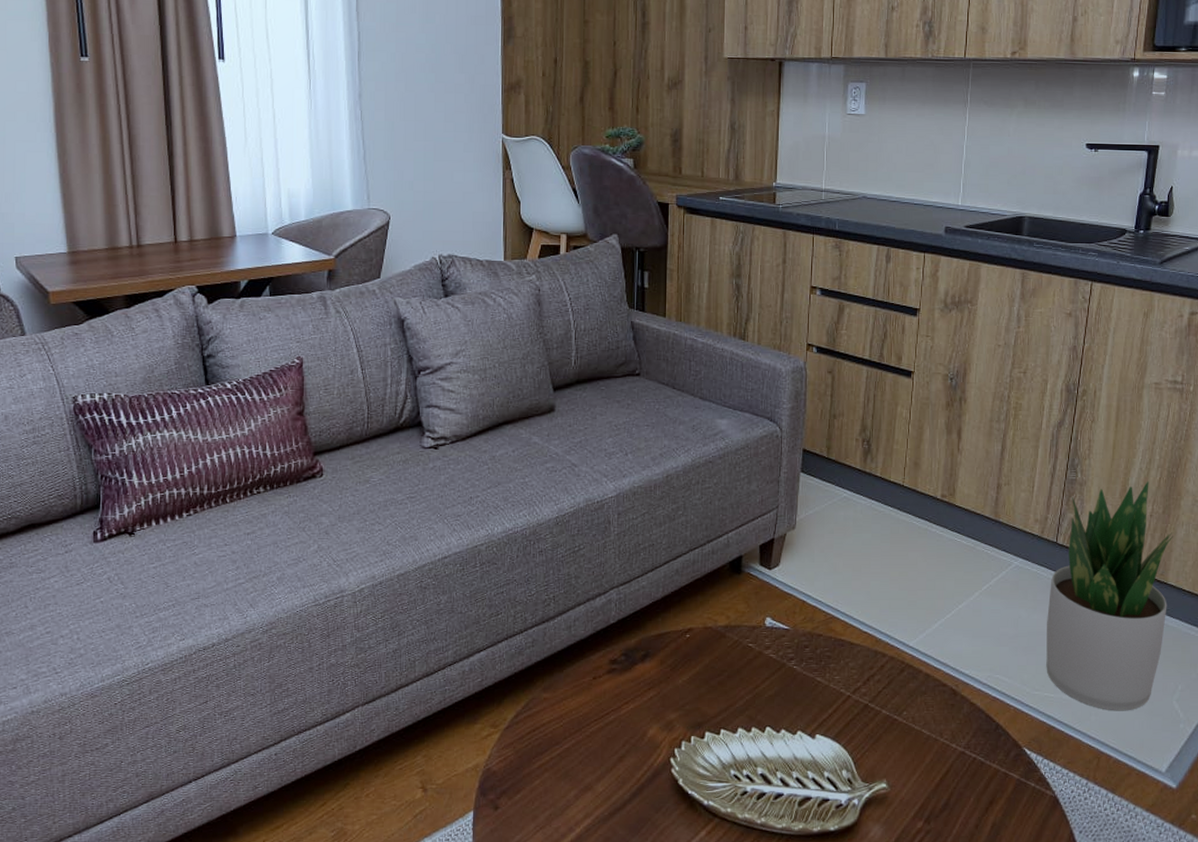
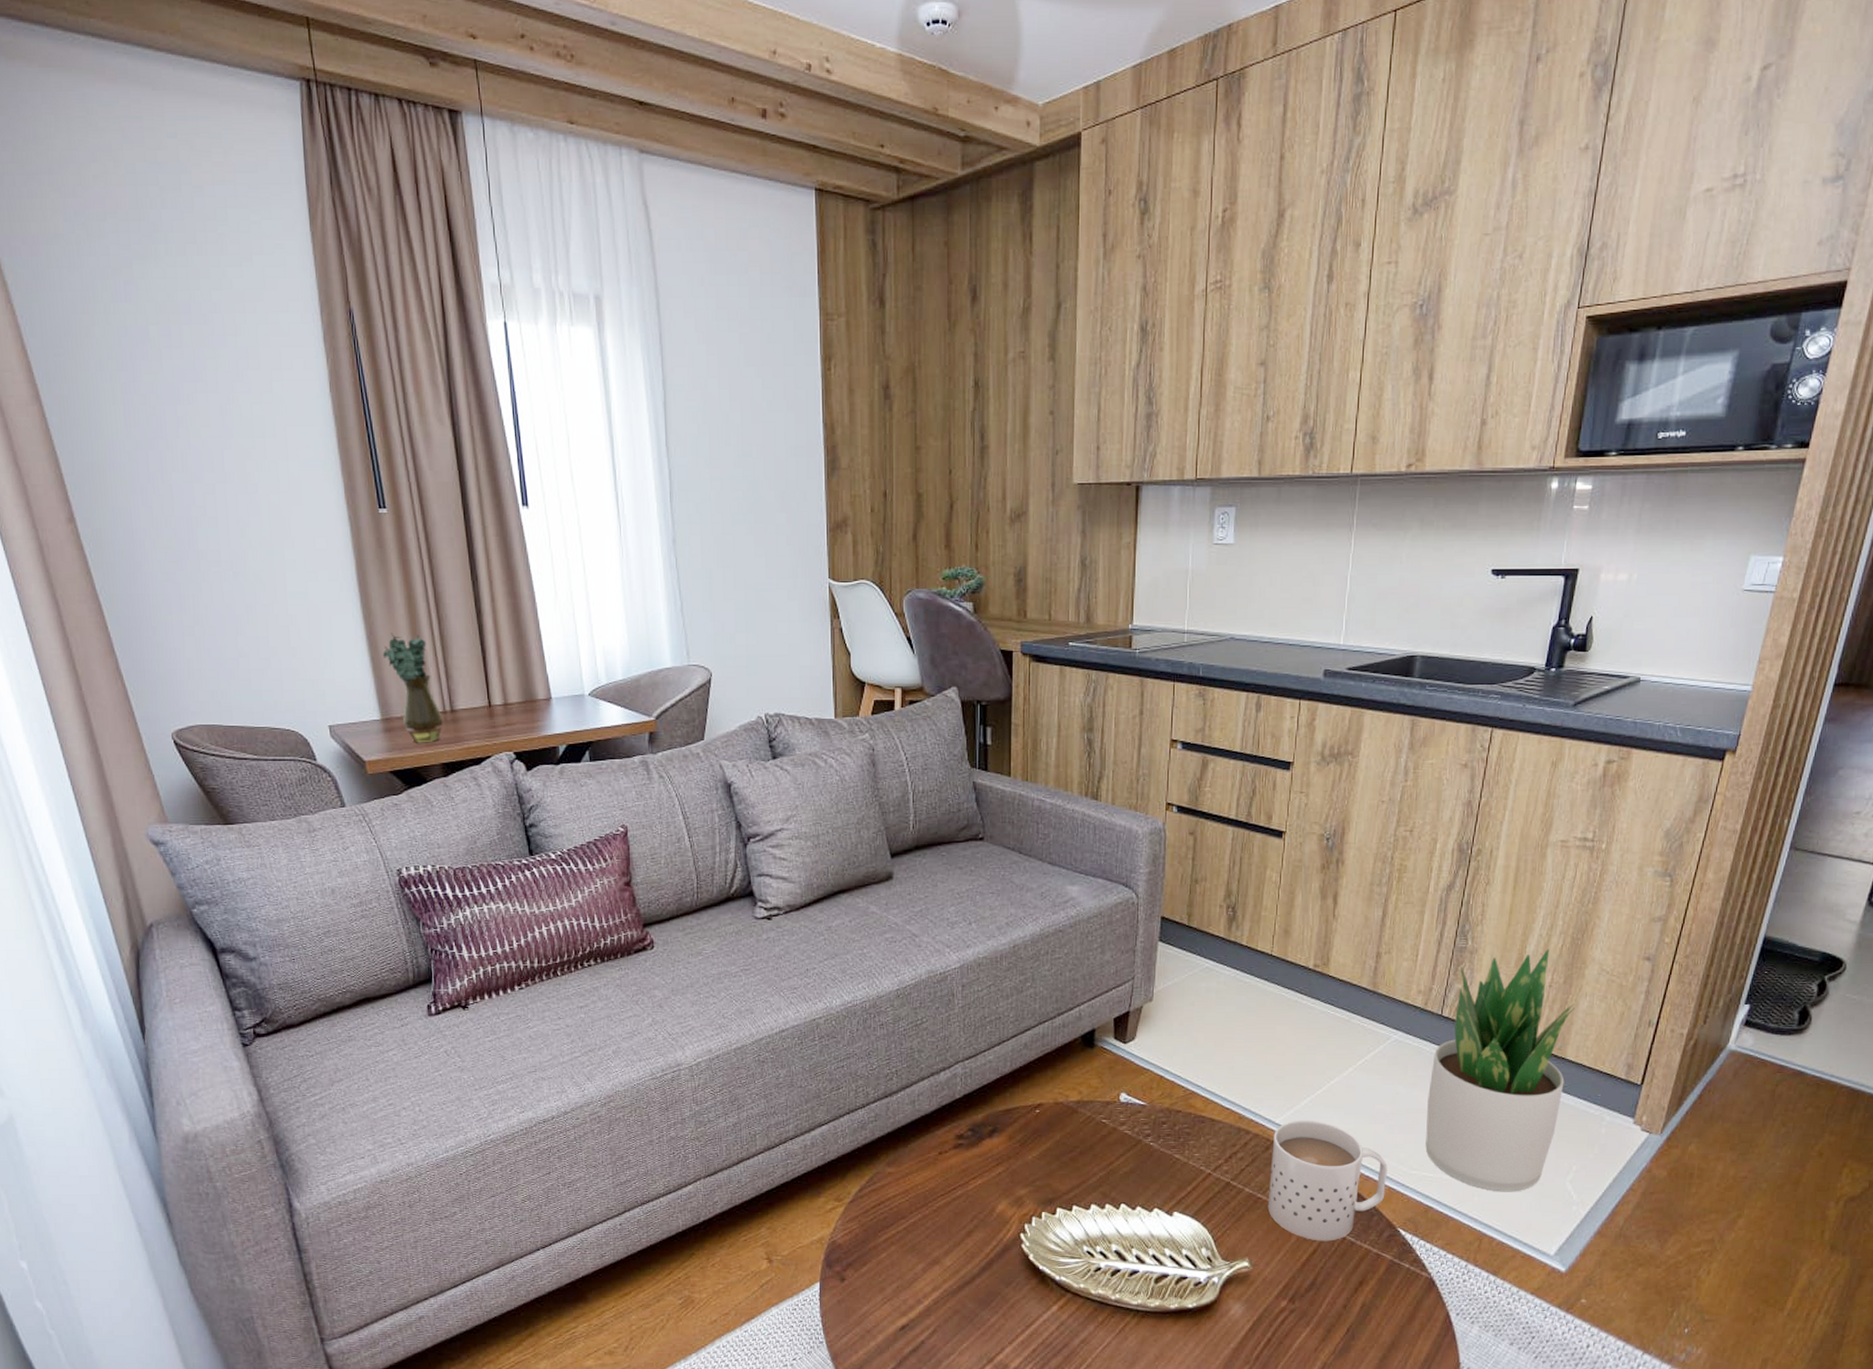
vase: none [74,171,129,276] -> present [382,633,443,743]
mug: none [903,643,1013,762] -> present [1267,1120,1388,1242]

